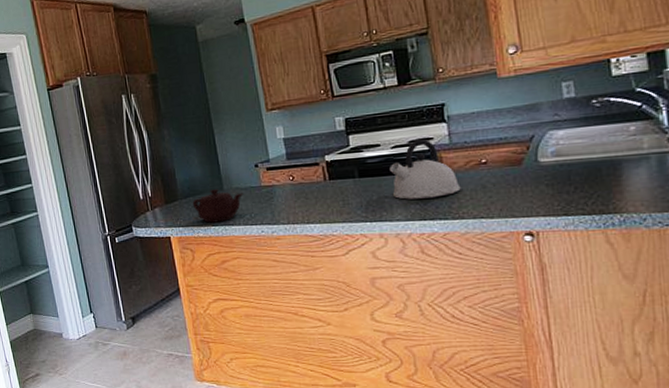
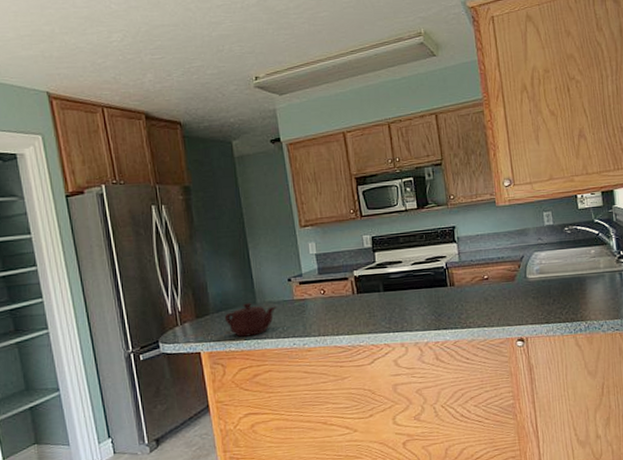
kettle: present [390,138,461,200] -> none [410,257,468,312]

